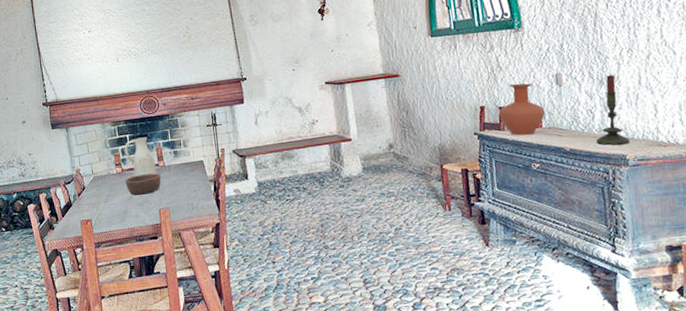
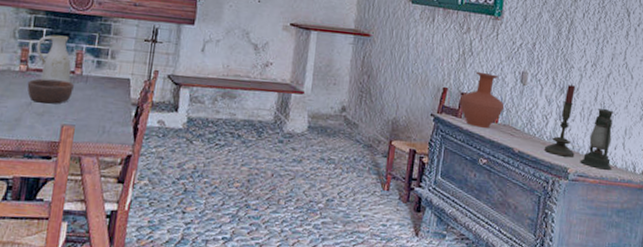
lantern: none [638,84,673,150] -> present [581,103,614,170]

